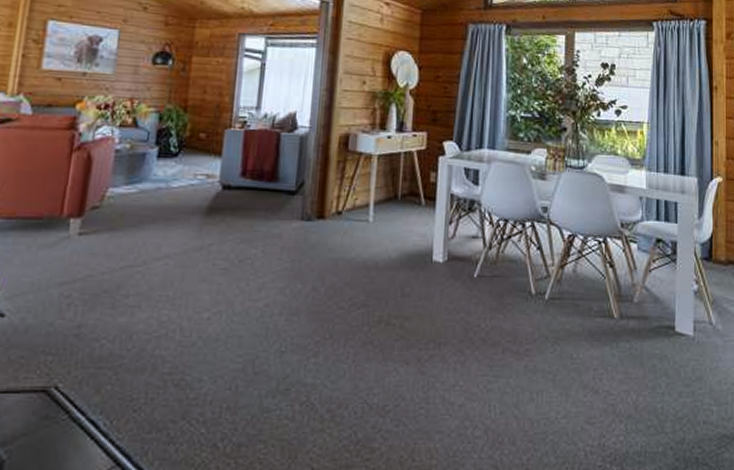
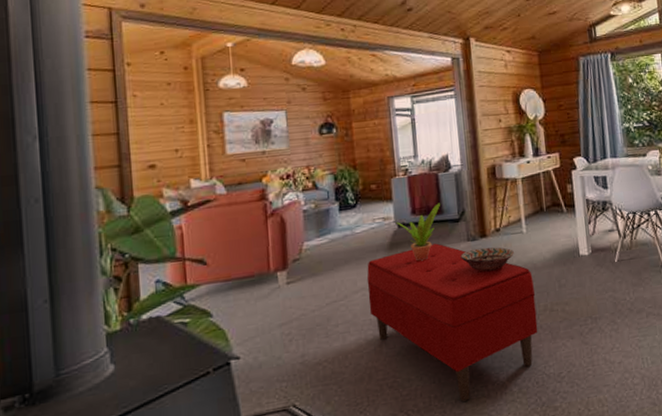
bench: none [169,216,372,420] -> present [366,243,538,402]
potted plant: none [220,168,277,235] -> present [395,203,440,262]
decorative bowl: none [289,231,355,262] -> present [460,247,515,272]

